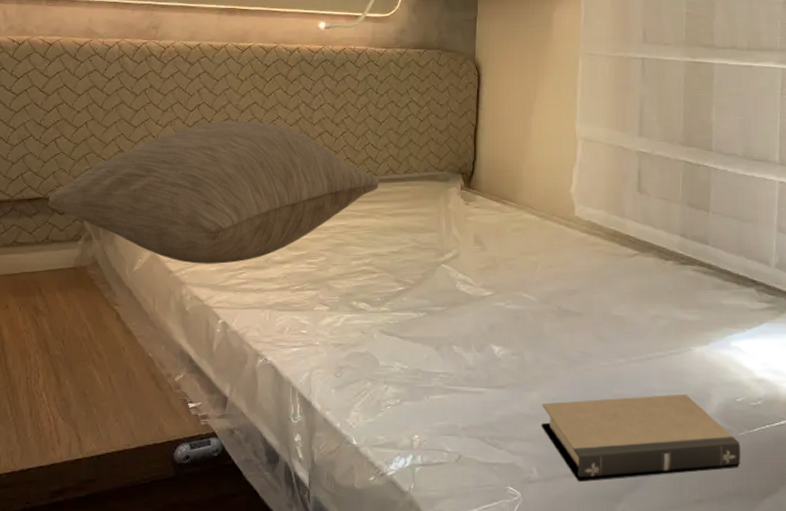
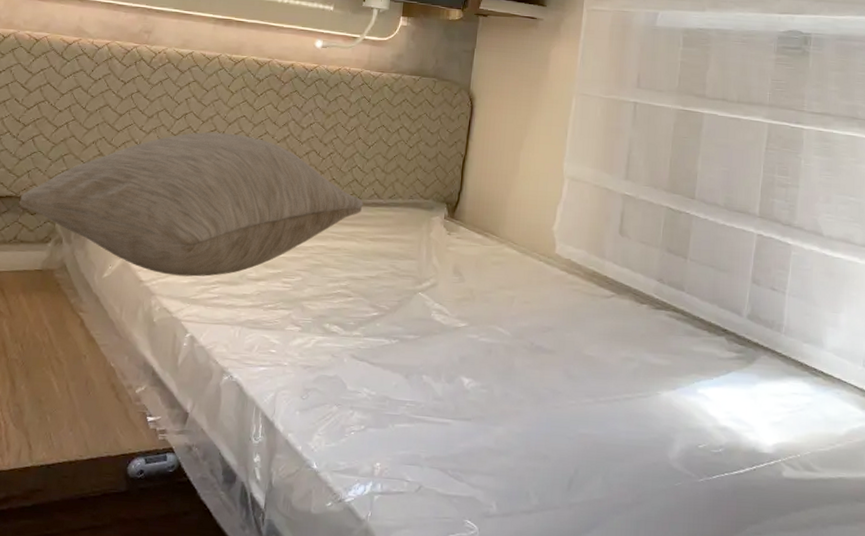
book: present [541,394,741,483] -> none [504,437,699,520]

